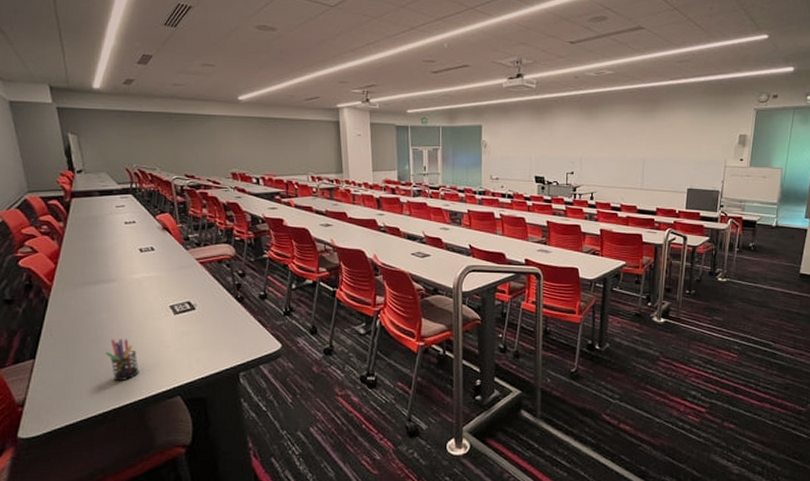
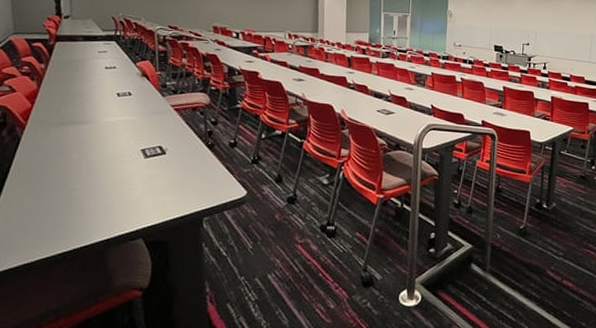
pen holder: present [105,339,139,382] -> none [71,179,104,222]

